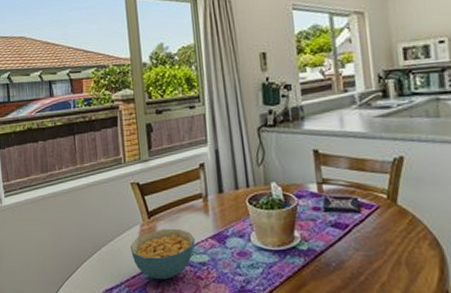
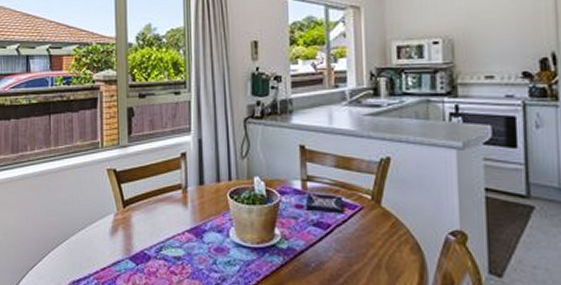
cereal bowl: present [130,228,195,280] -> none [102,219,171,274]

